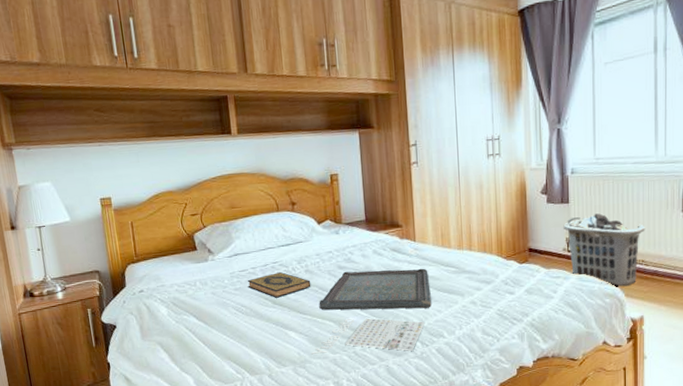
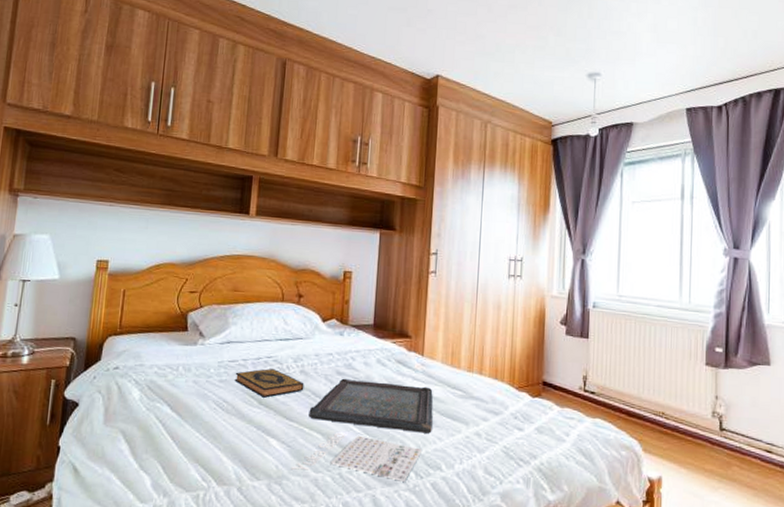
clothes hamper: present [563,213,645,287] -> none [581,354,667,440]

